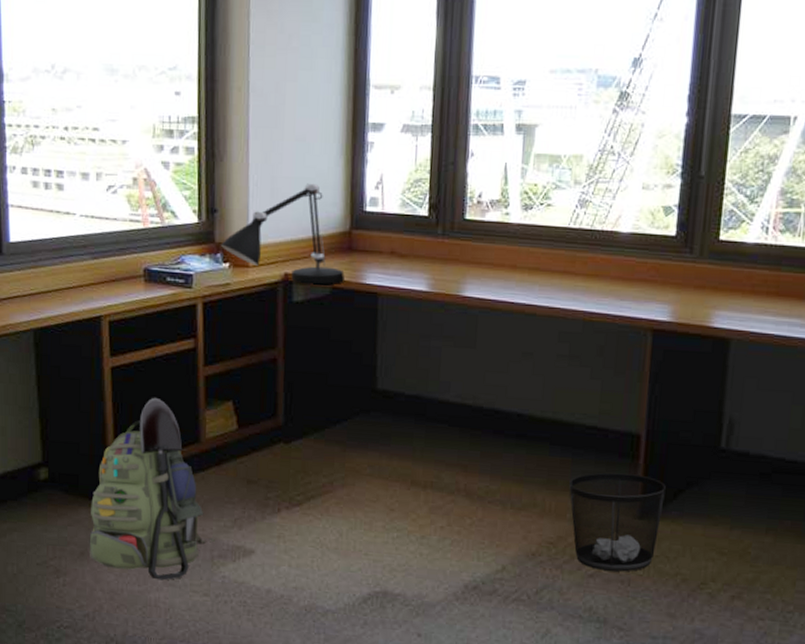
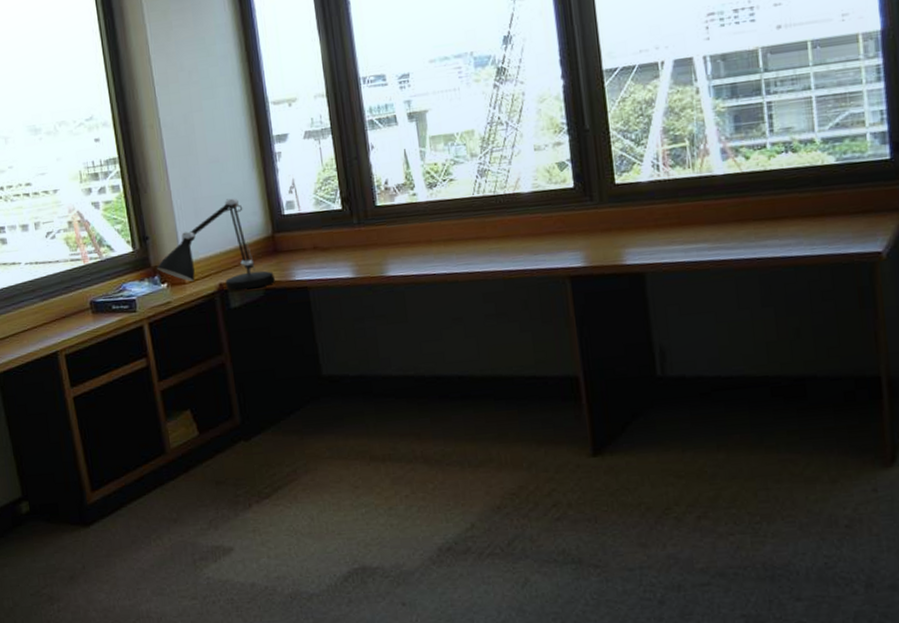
backpack: present [89,397,215,581] -> none [73,418,195,592]
waste bin: present [568,472,666,572] -> none [518,414,615,512]

